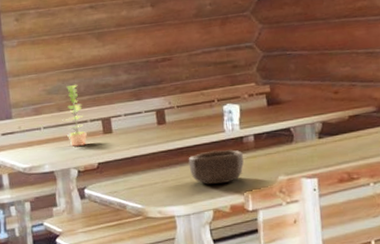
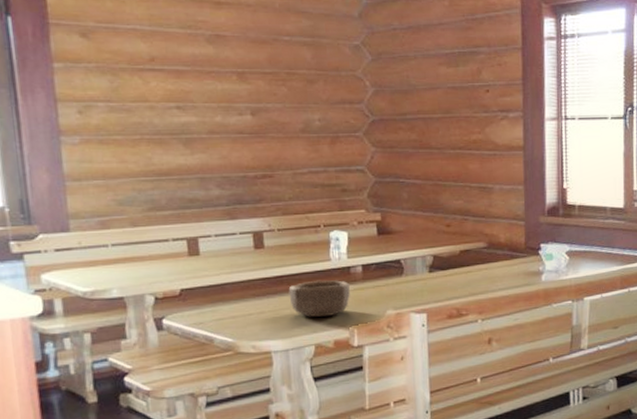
plant: present [62,84,88,147] -> none [136,196,169,270]

